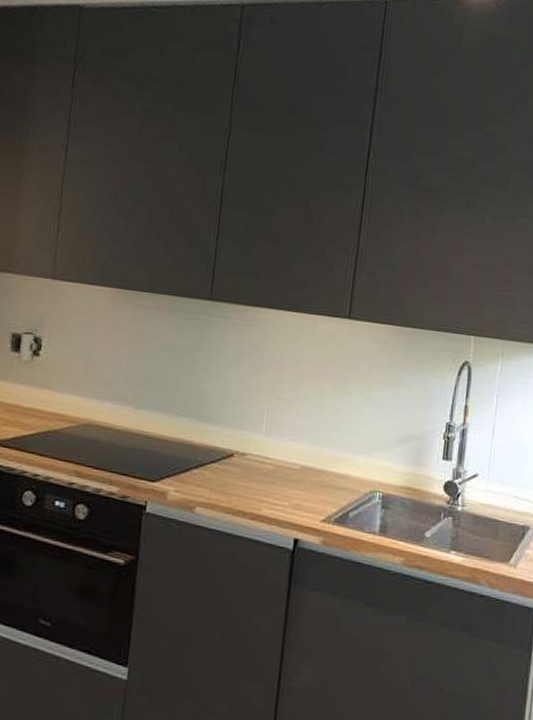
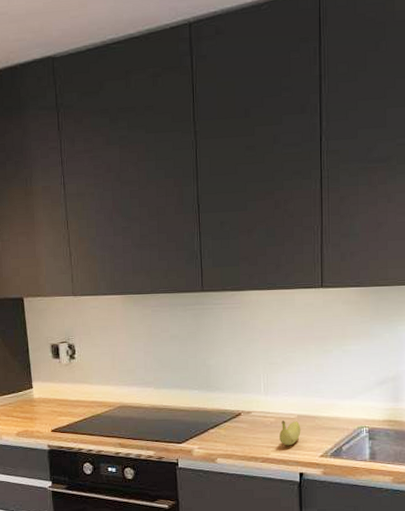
fruit: none [276,470,303,503] -> present [279,420,301,446]

